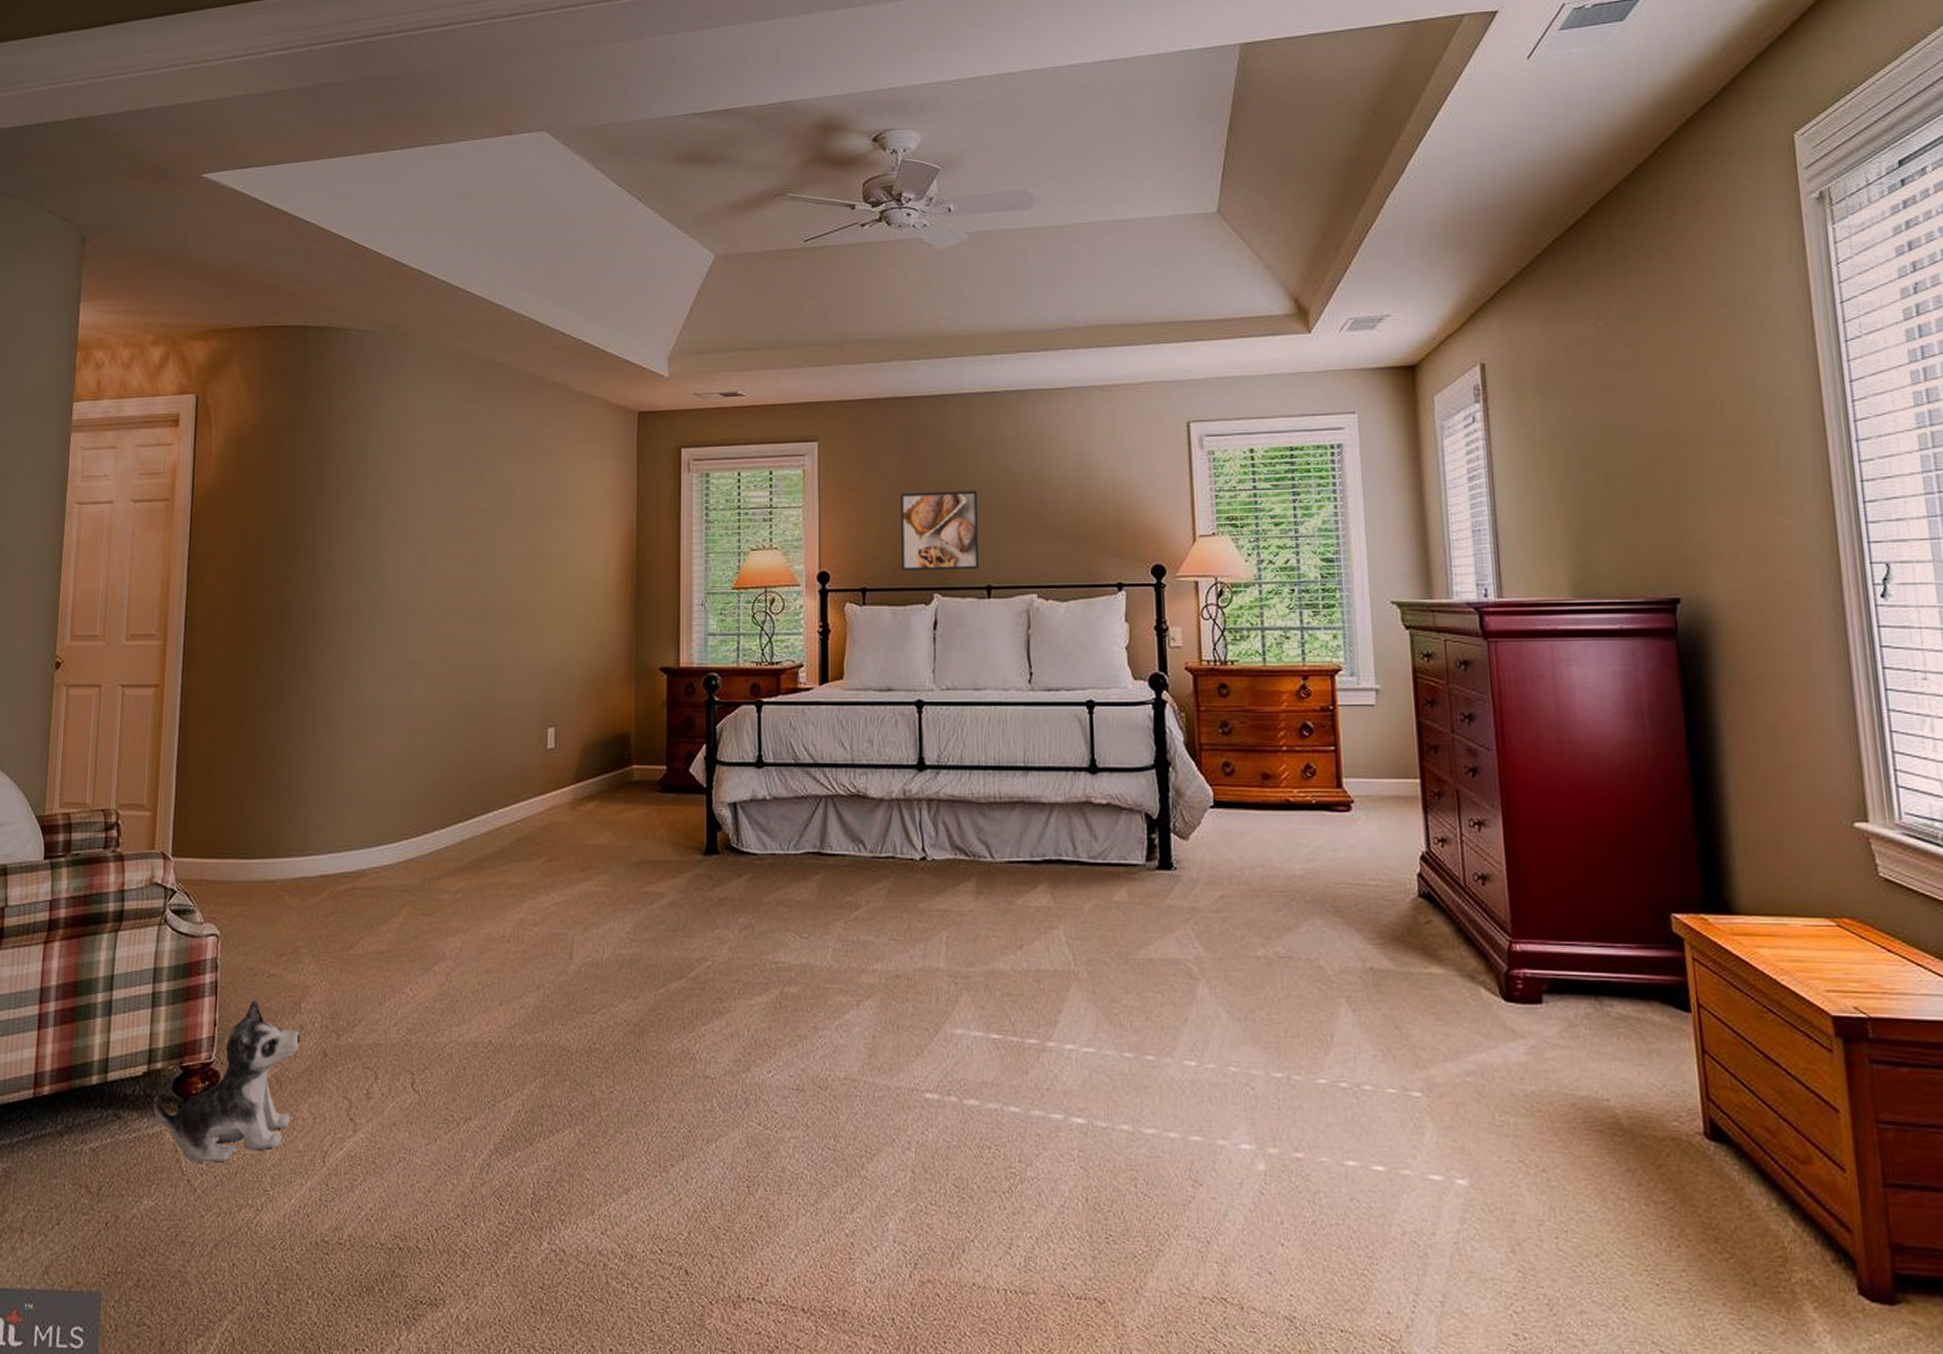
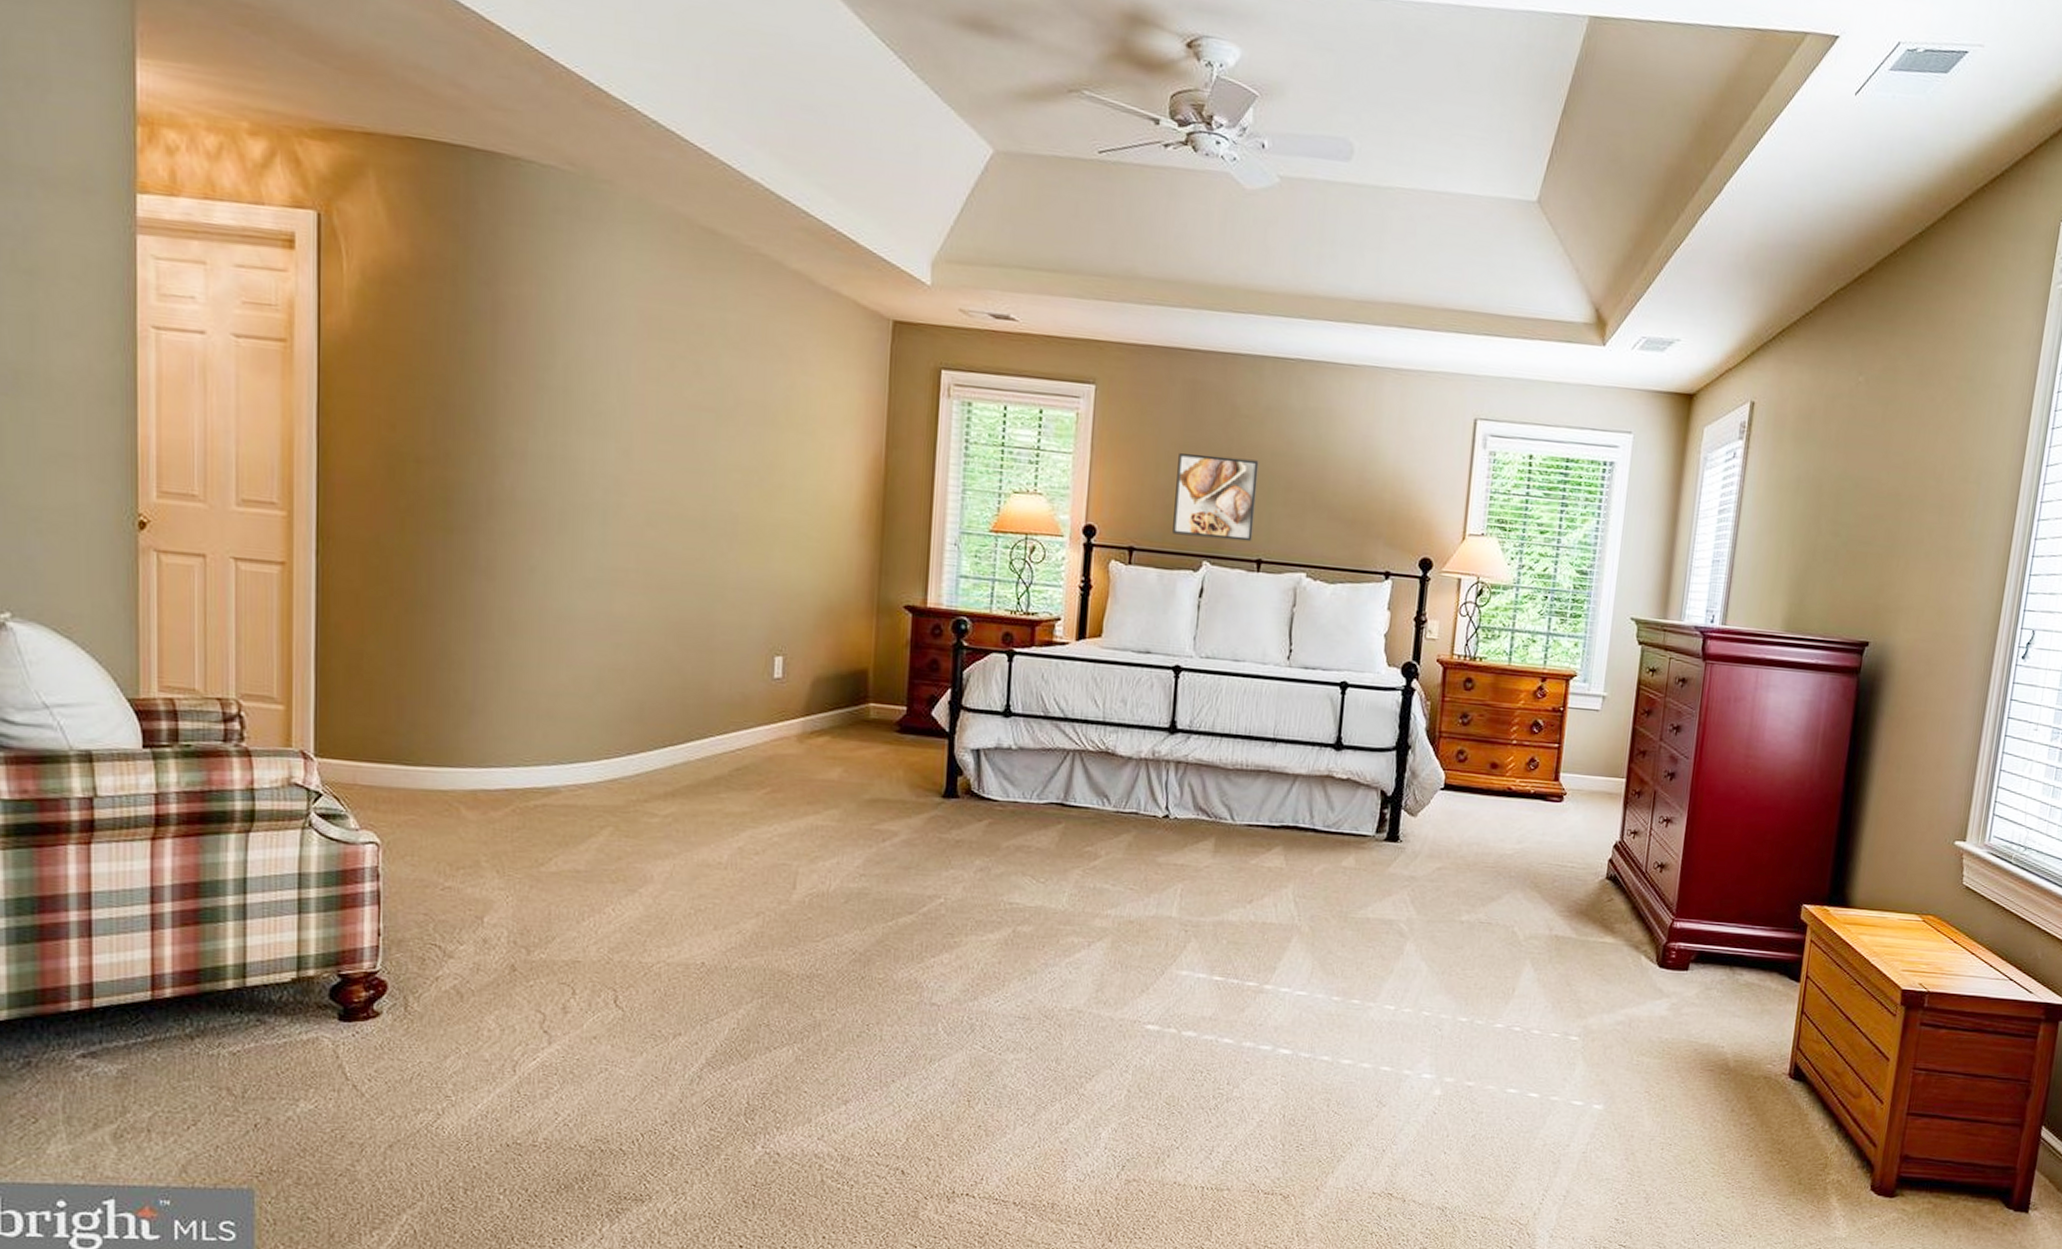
plush toy: present [153,998,301,1163] -> none [306,910,484,1069]

